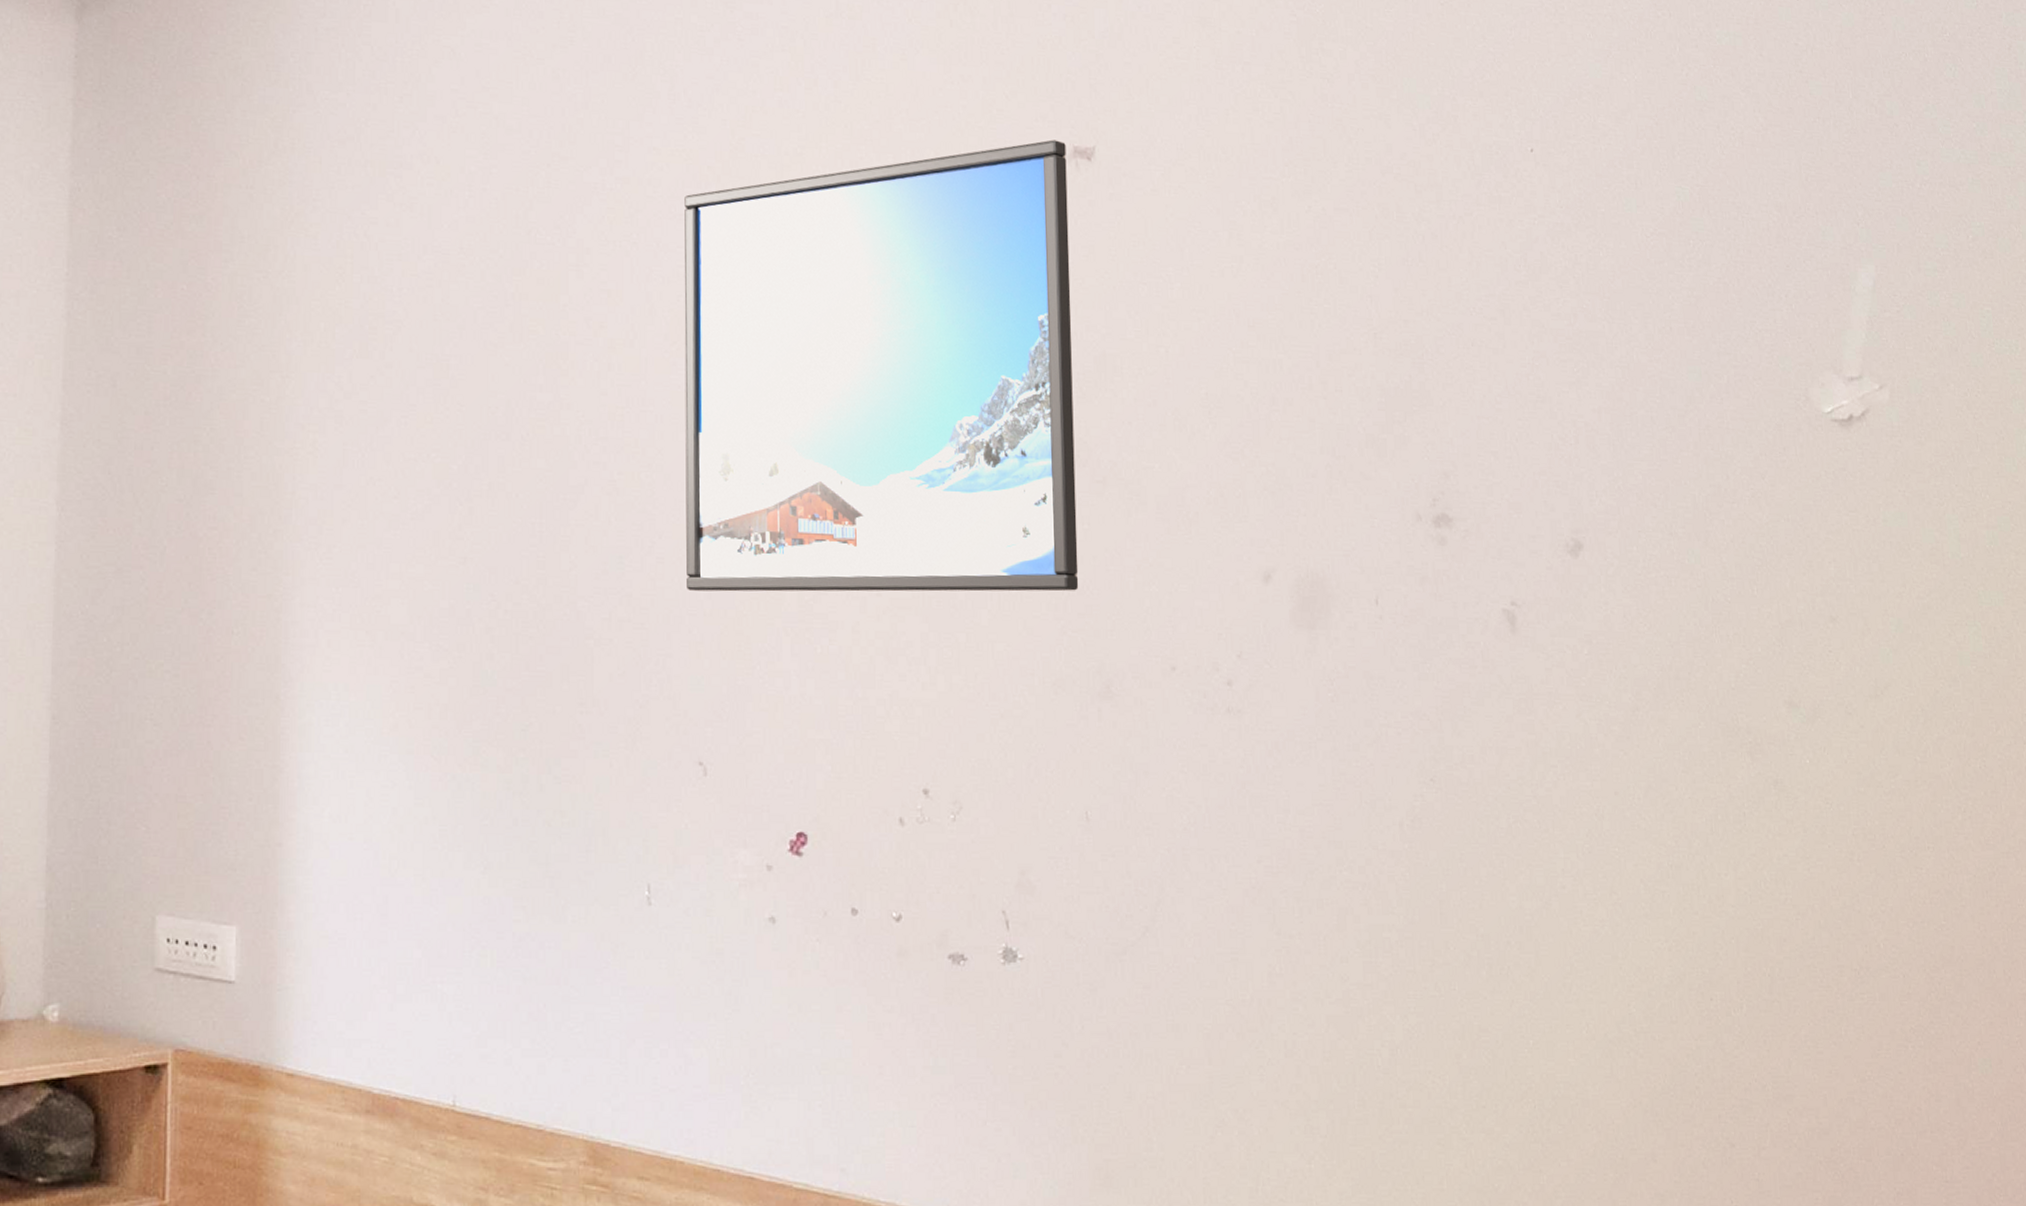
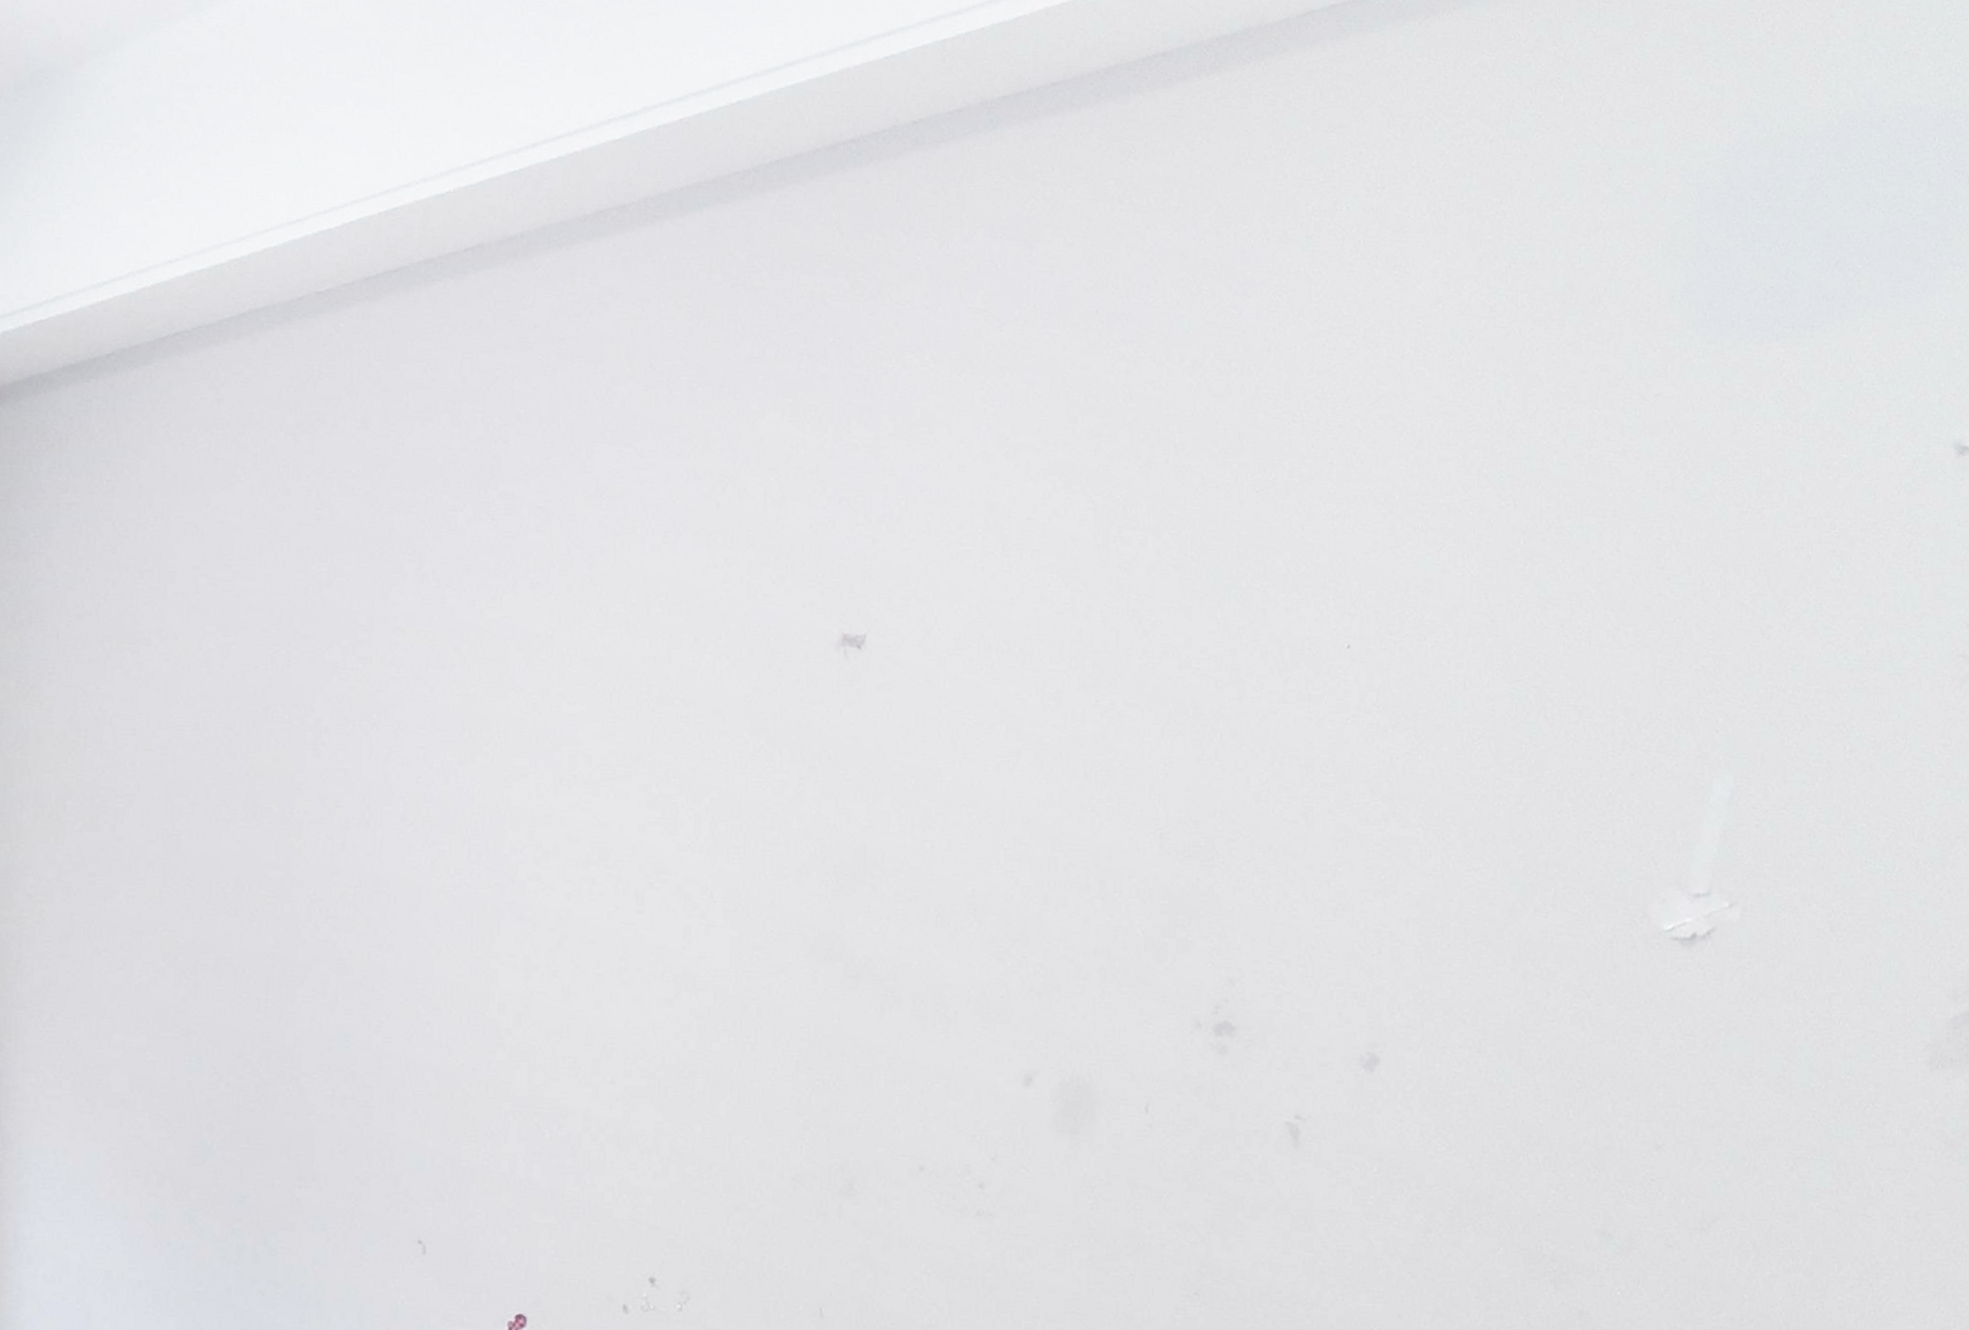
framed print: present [684,139,1079,592] -> none [413,626,835,1086]

